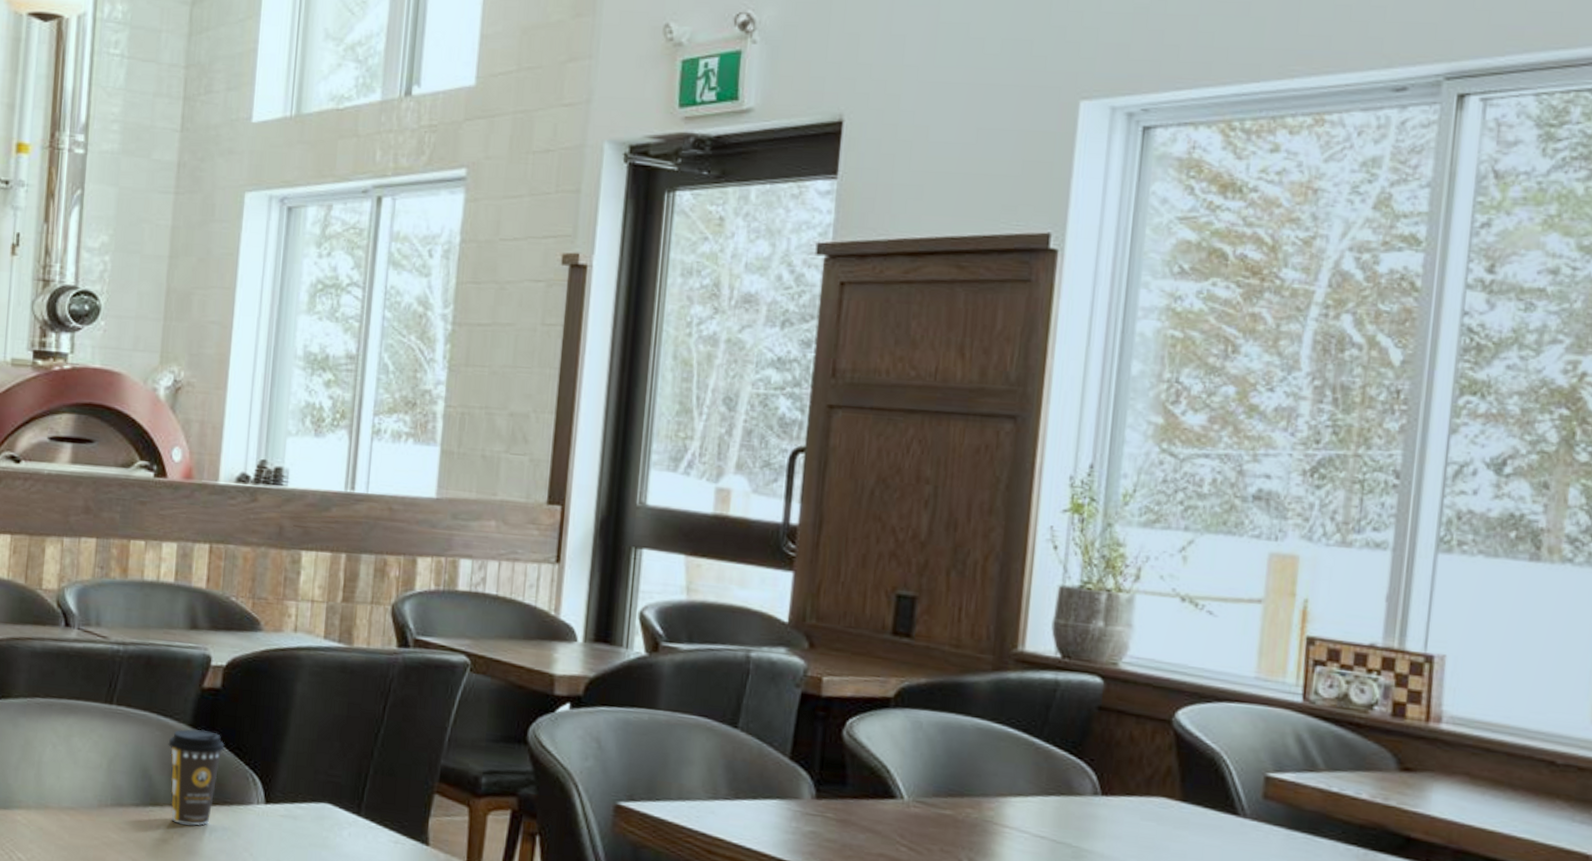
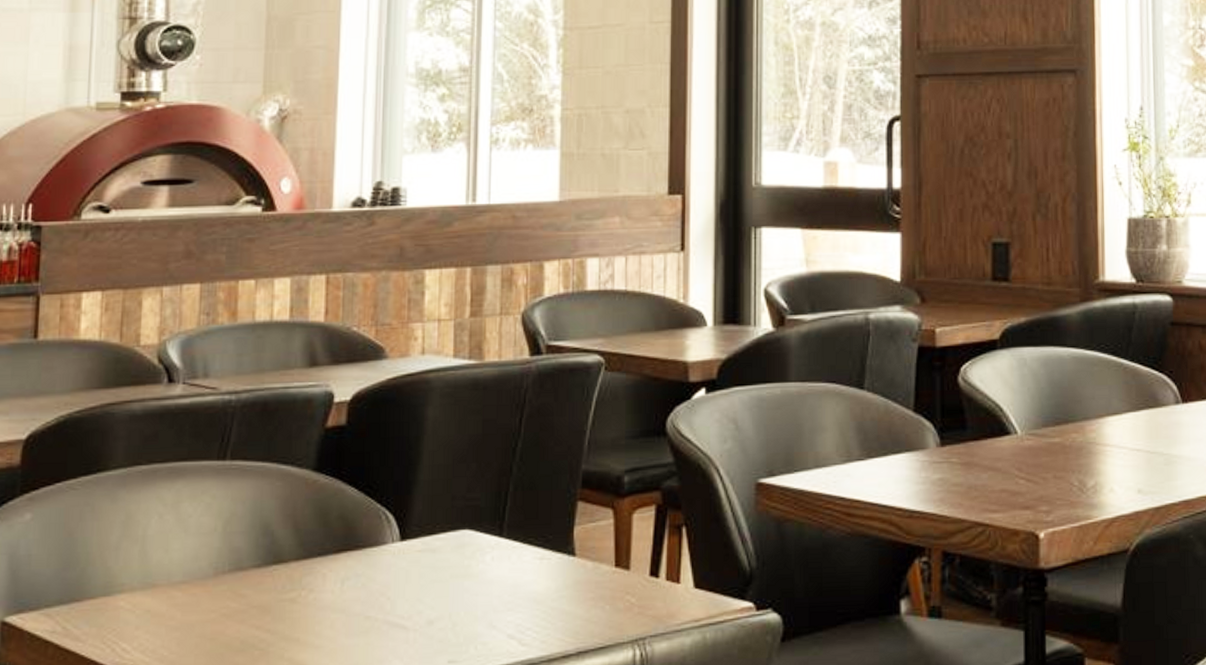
coffee cup: present [168,728,225,826] -> none [290,472,353,579]

